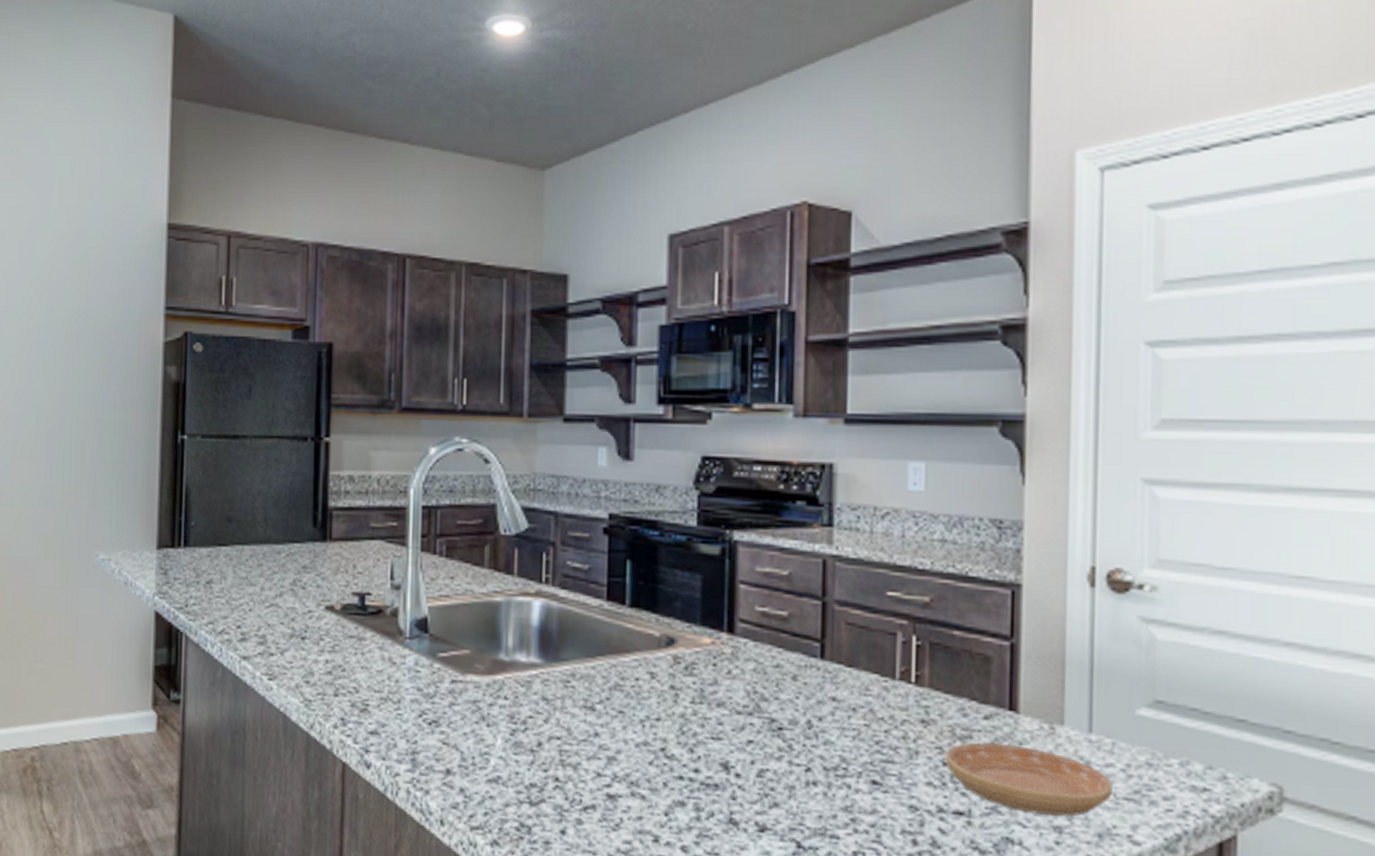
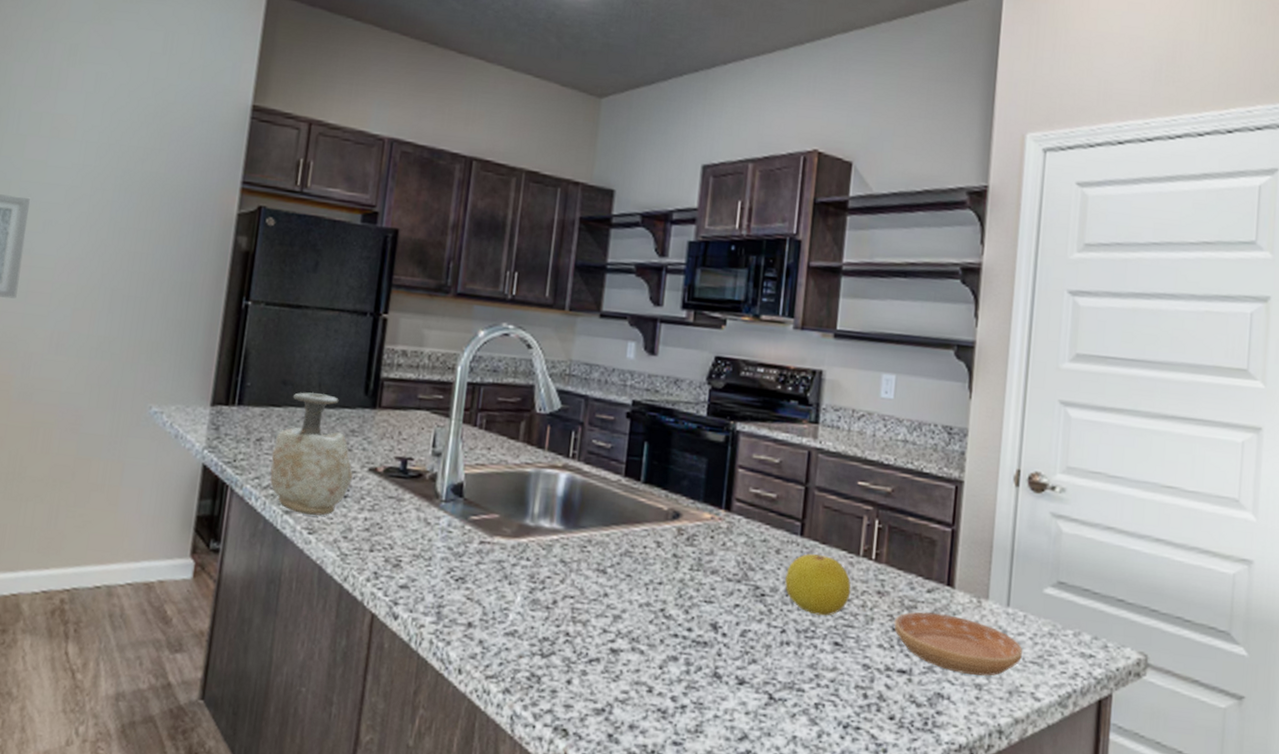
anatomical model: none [223,528,309,660] -> present [270,392,353,516]
lemon: none [806,679,888,751] -> present [785,554,851,616]

